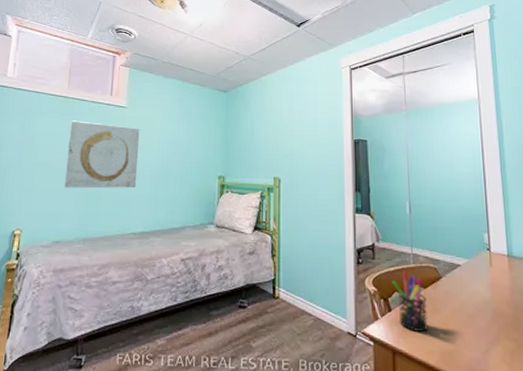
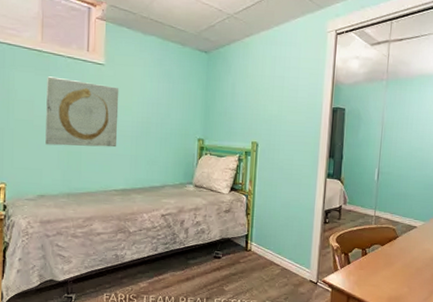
pen holder: present [392,271,428,332] -> none [353,230,383,281]

